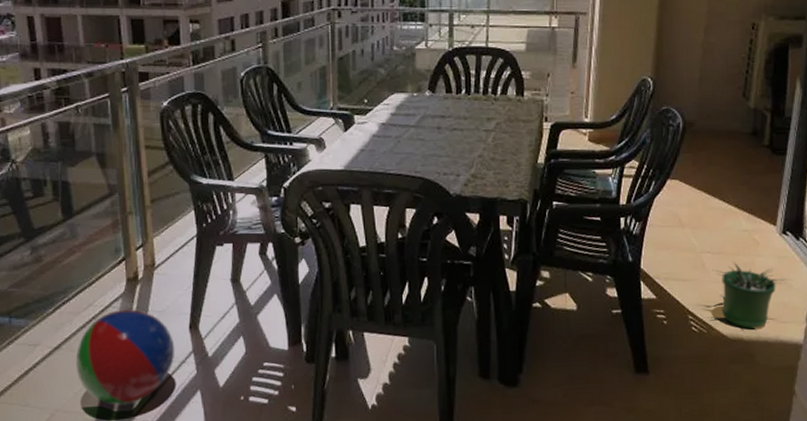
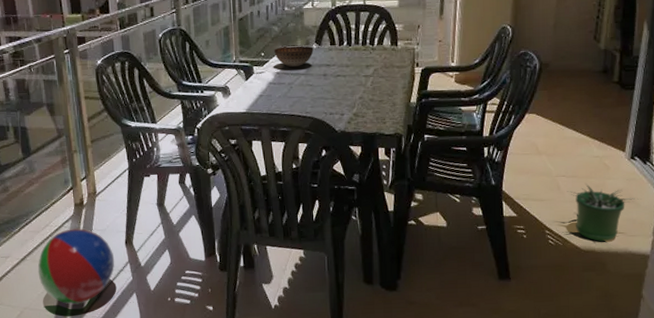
bowl: none [379,92,426,118] -> present [274,45,314,68]

